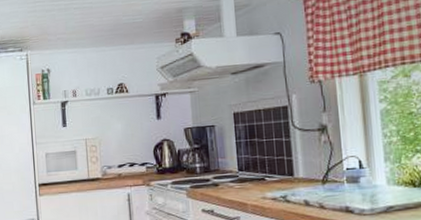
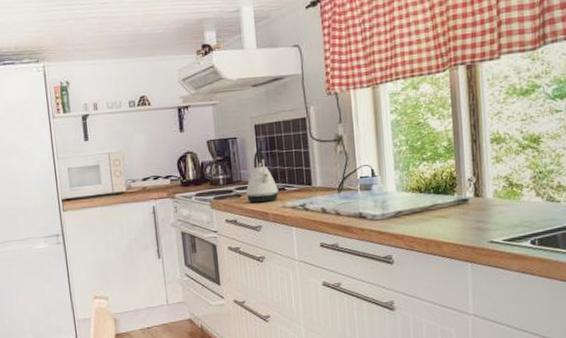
kettle: none [223,139,258,193] -> present [245,150,278,203]

